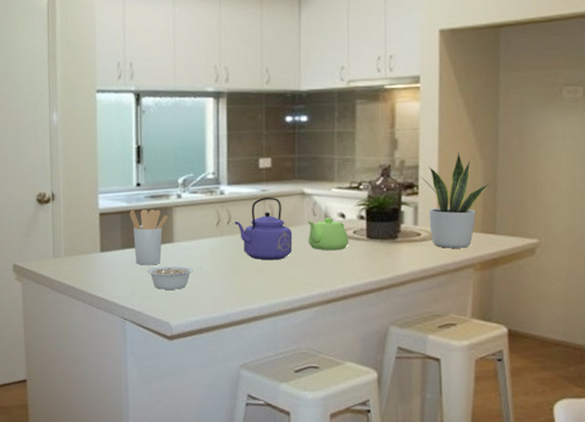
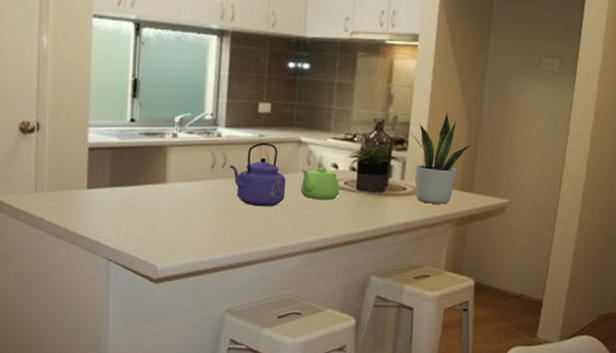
utensil holder: present [129,209,168,265] -> none [121,146,161,205]
legume: present [146,265,203,290] -> none [135,206,194,232]

